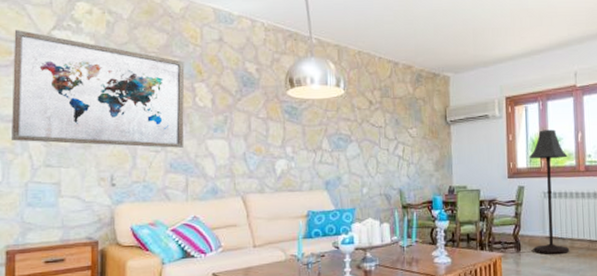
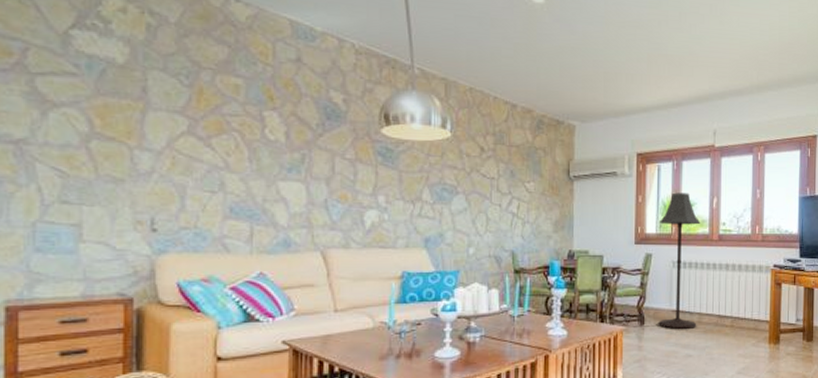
wall art: present [12,29,185,148] -> none [12,23,251,189]

